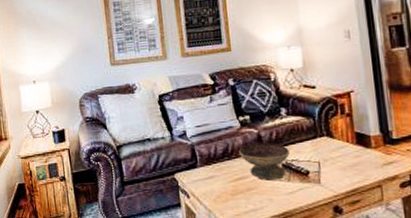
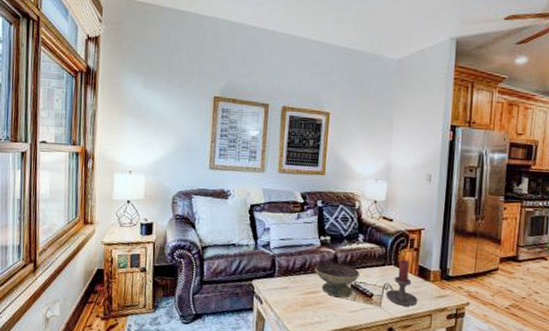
candle holder: none [318,127,362,180] -> present [383,259,418,307]

